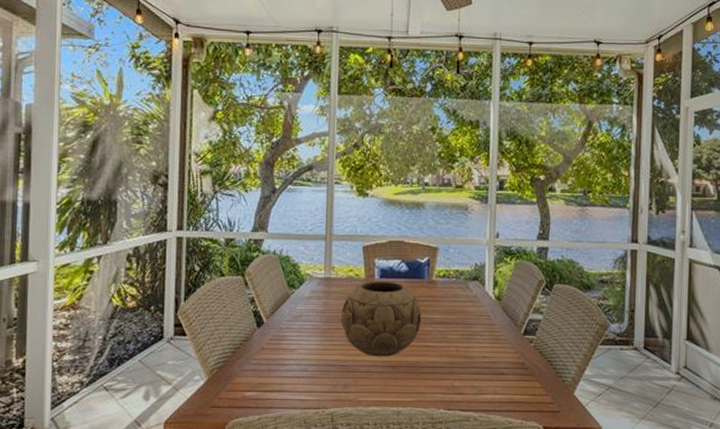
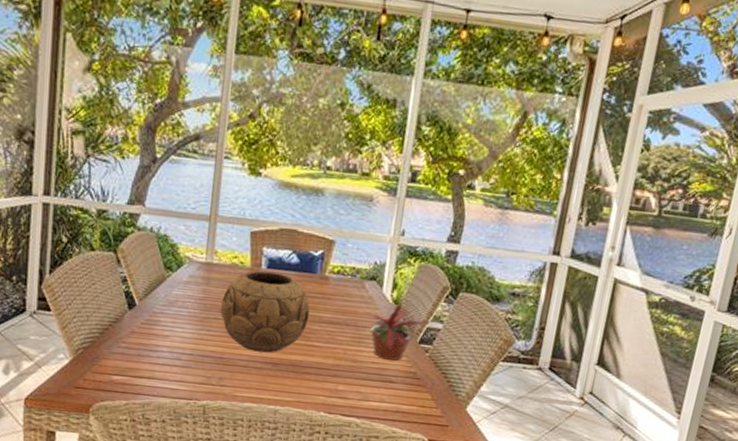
potted plant: none [465,298,531,353] -> present [357,302,430,361]

